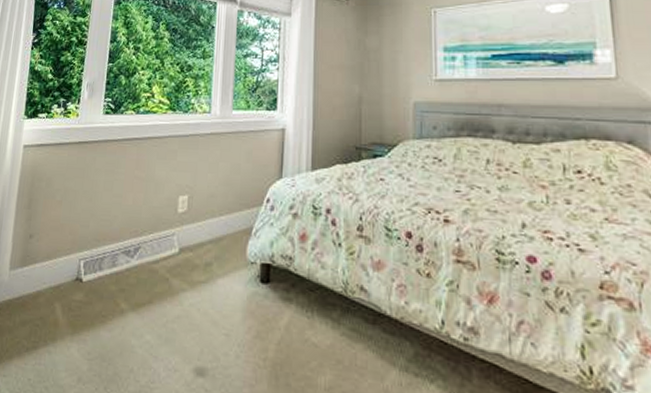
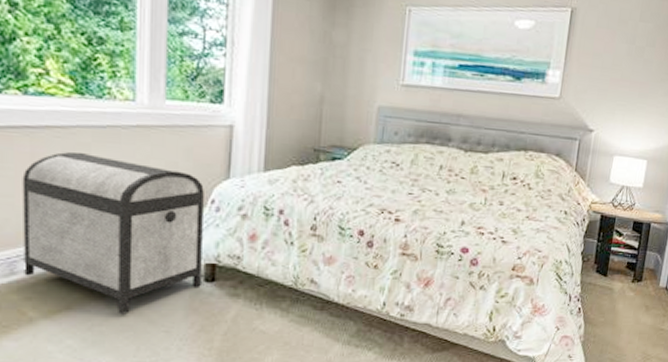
storage chest: none [122,158,261,313] -> present [22,152,204,315]

